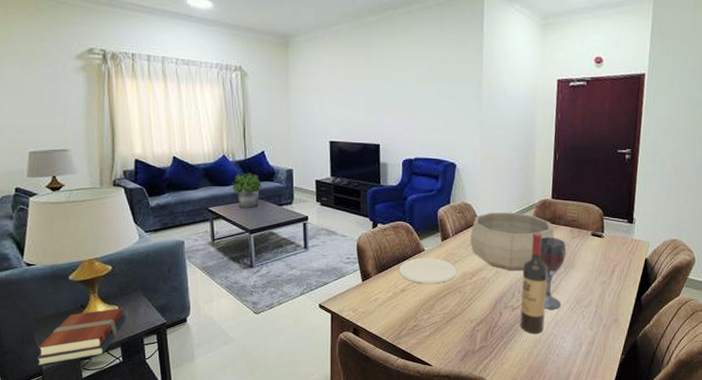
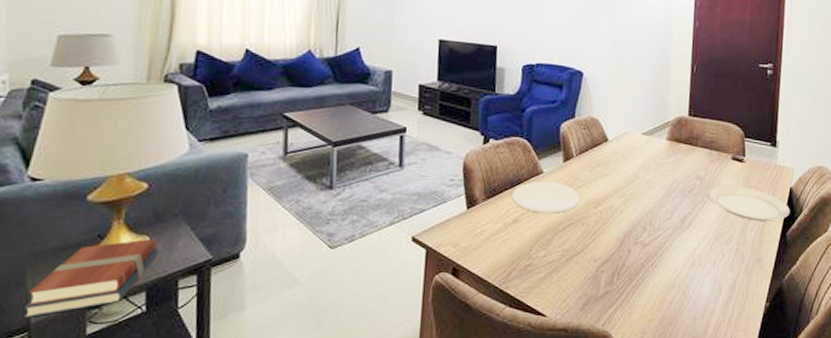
potted plant: present [231,172,262,209] -> none [315,72,354,117]
decorative bowl: present [470,212,555,270] -> none [596,129,692,199]
wine bottle: present [520,231,548,333] -> none [651,153,684,276]
cup: present [540,236,567,309] -> none [675,159,705,246]
plate: none [570,257,645,288] -> present [708,184,790,221]

